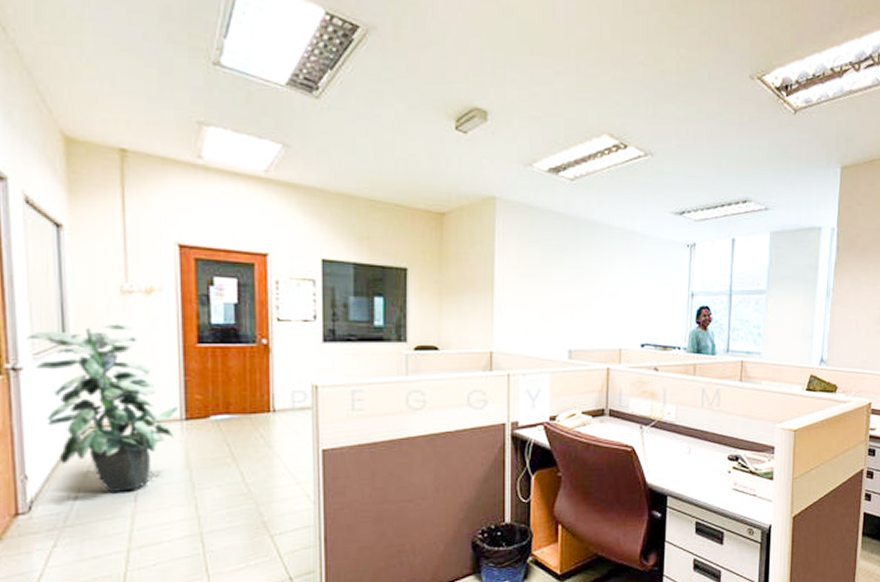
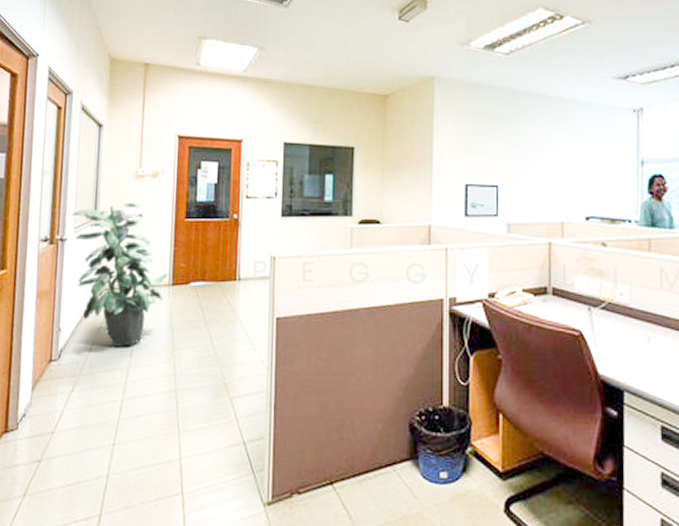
wall art: none [526,310,562,344] -> present [463,183,499,217]

